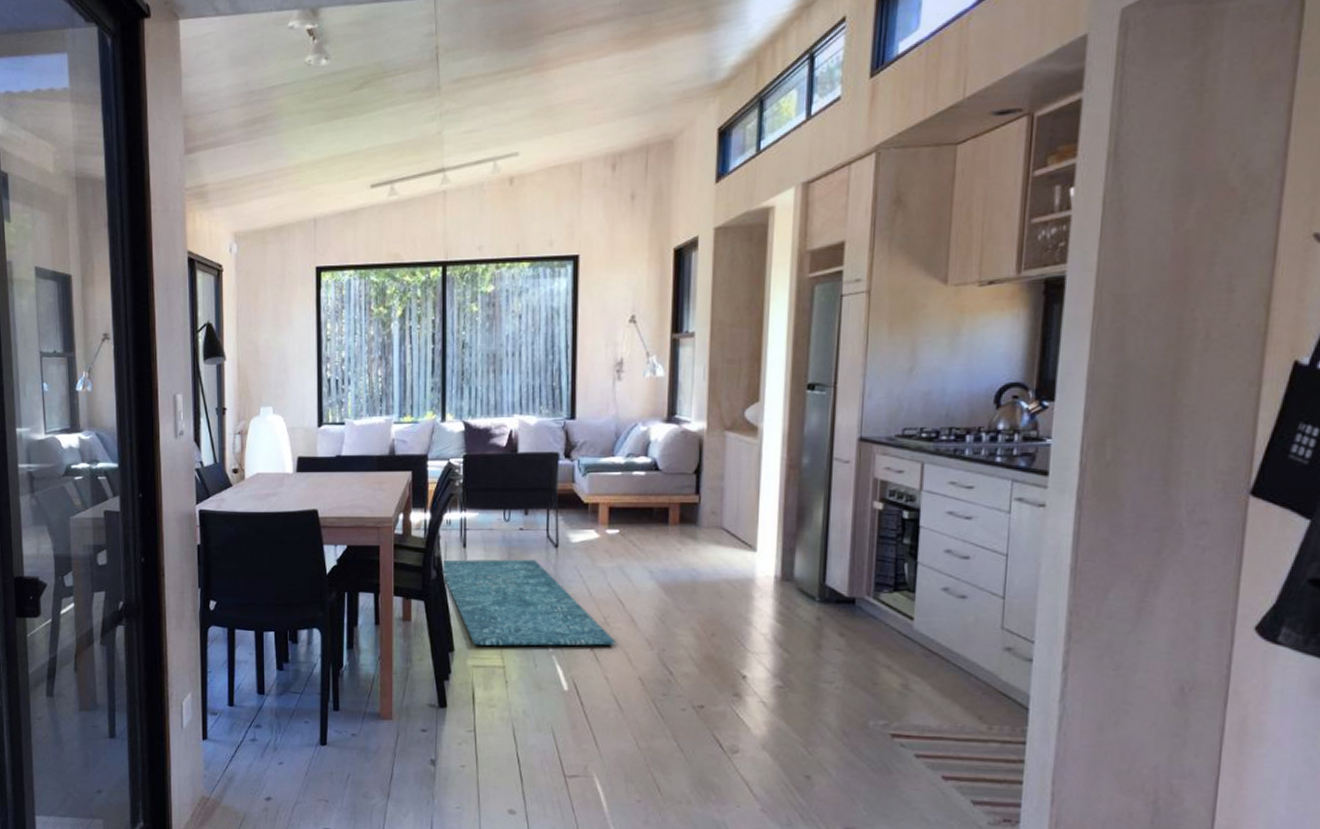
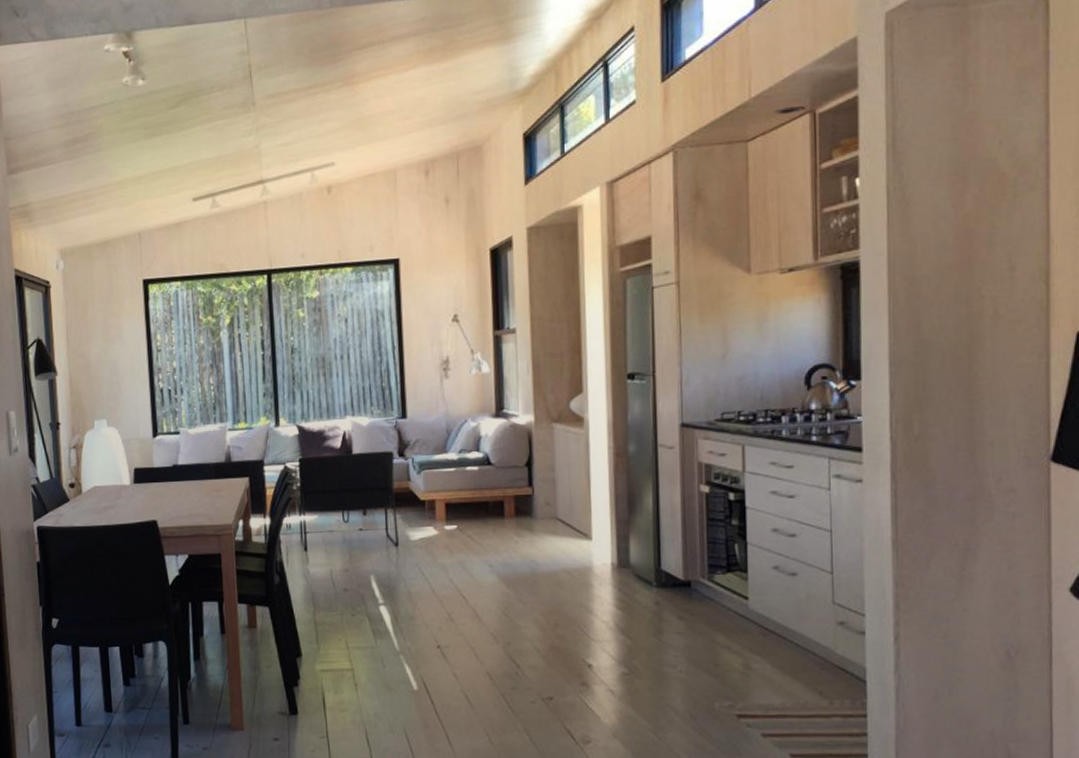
rug: present [441,559,617,646] -> none [284,559,463,650]

